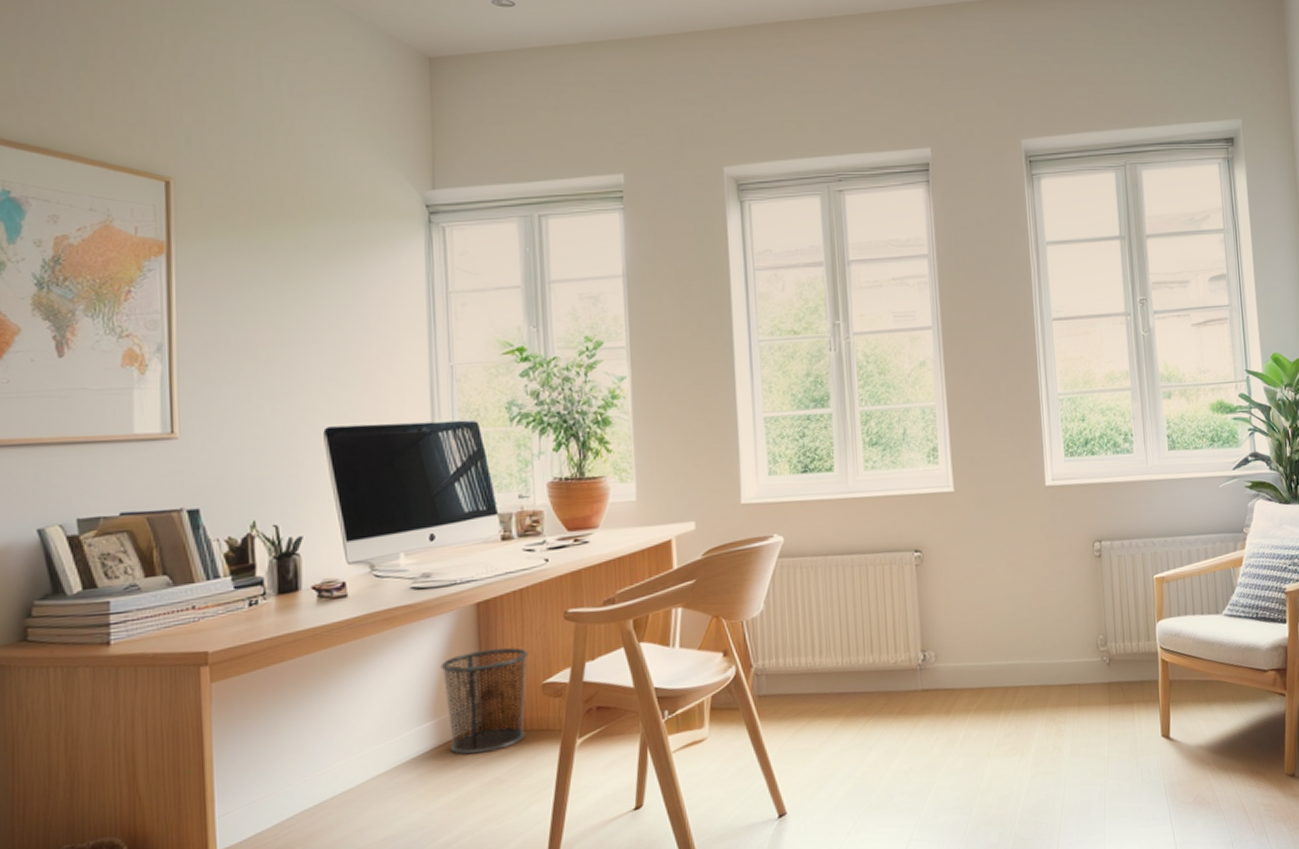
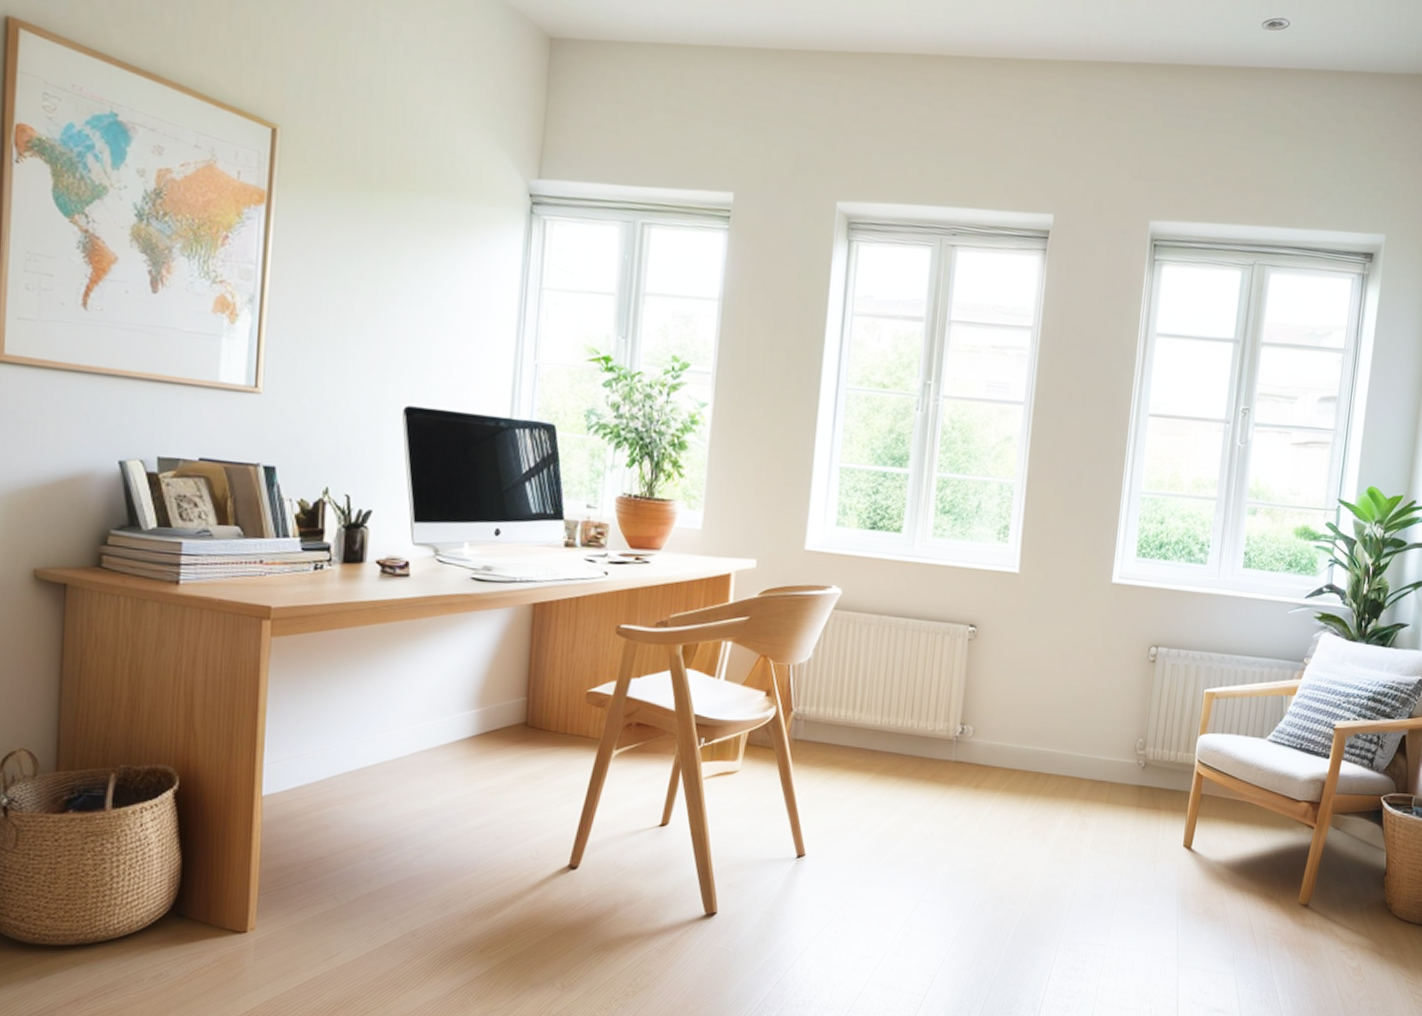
waste bin: present [440,647,528,755] -> none [491,649,577,748]

